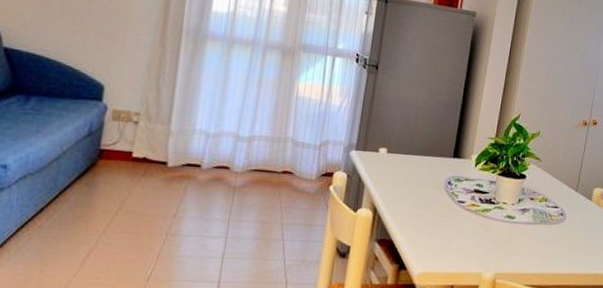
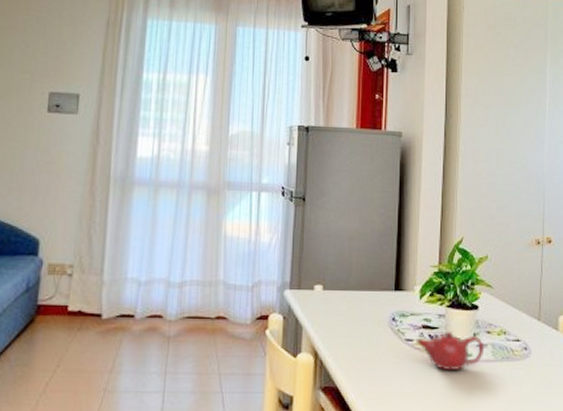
teapot: none [467,195,527,231] -> present [416,330,485,371]

